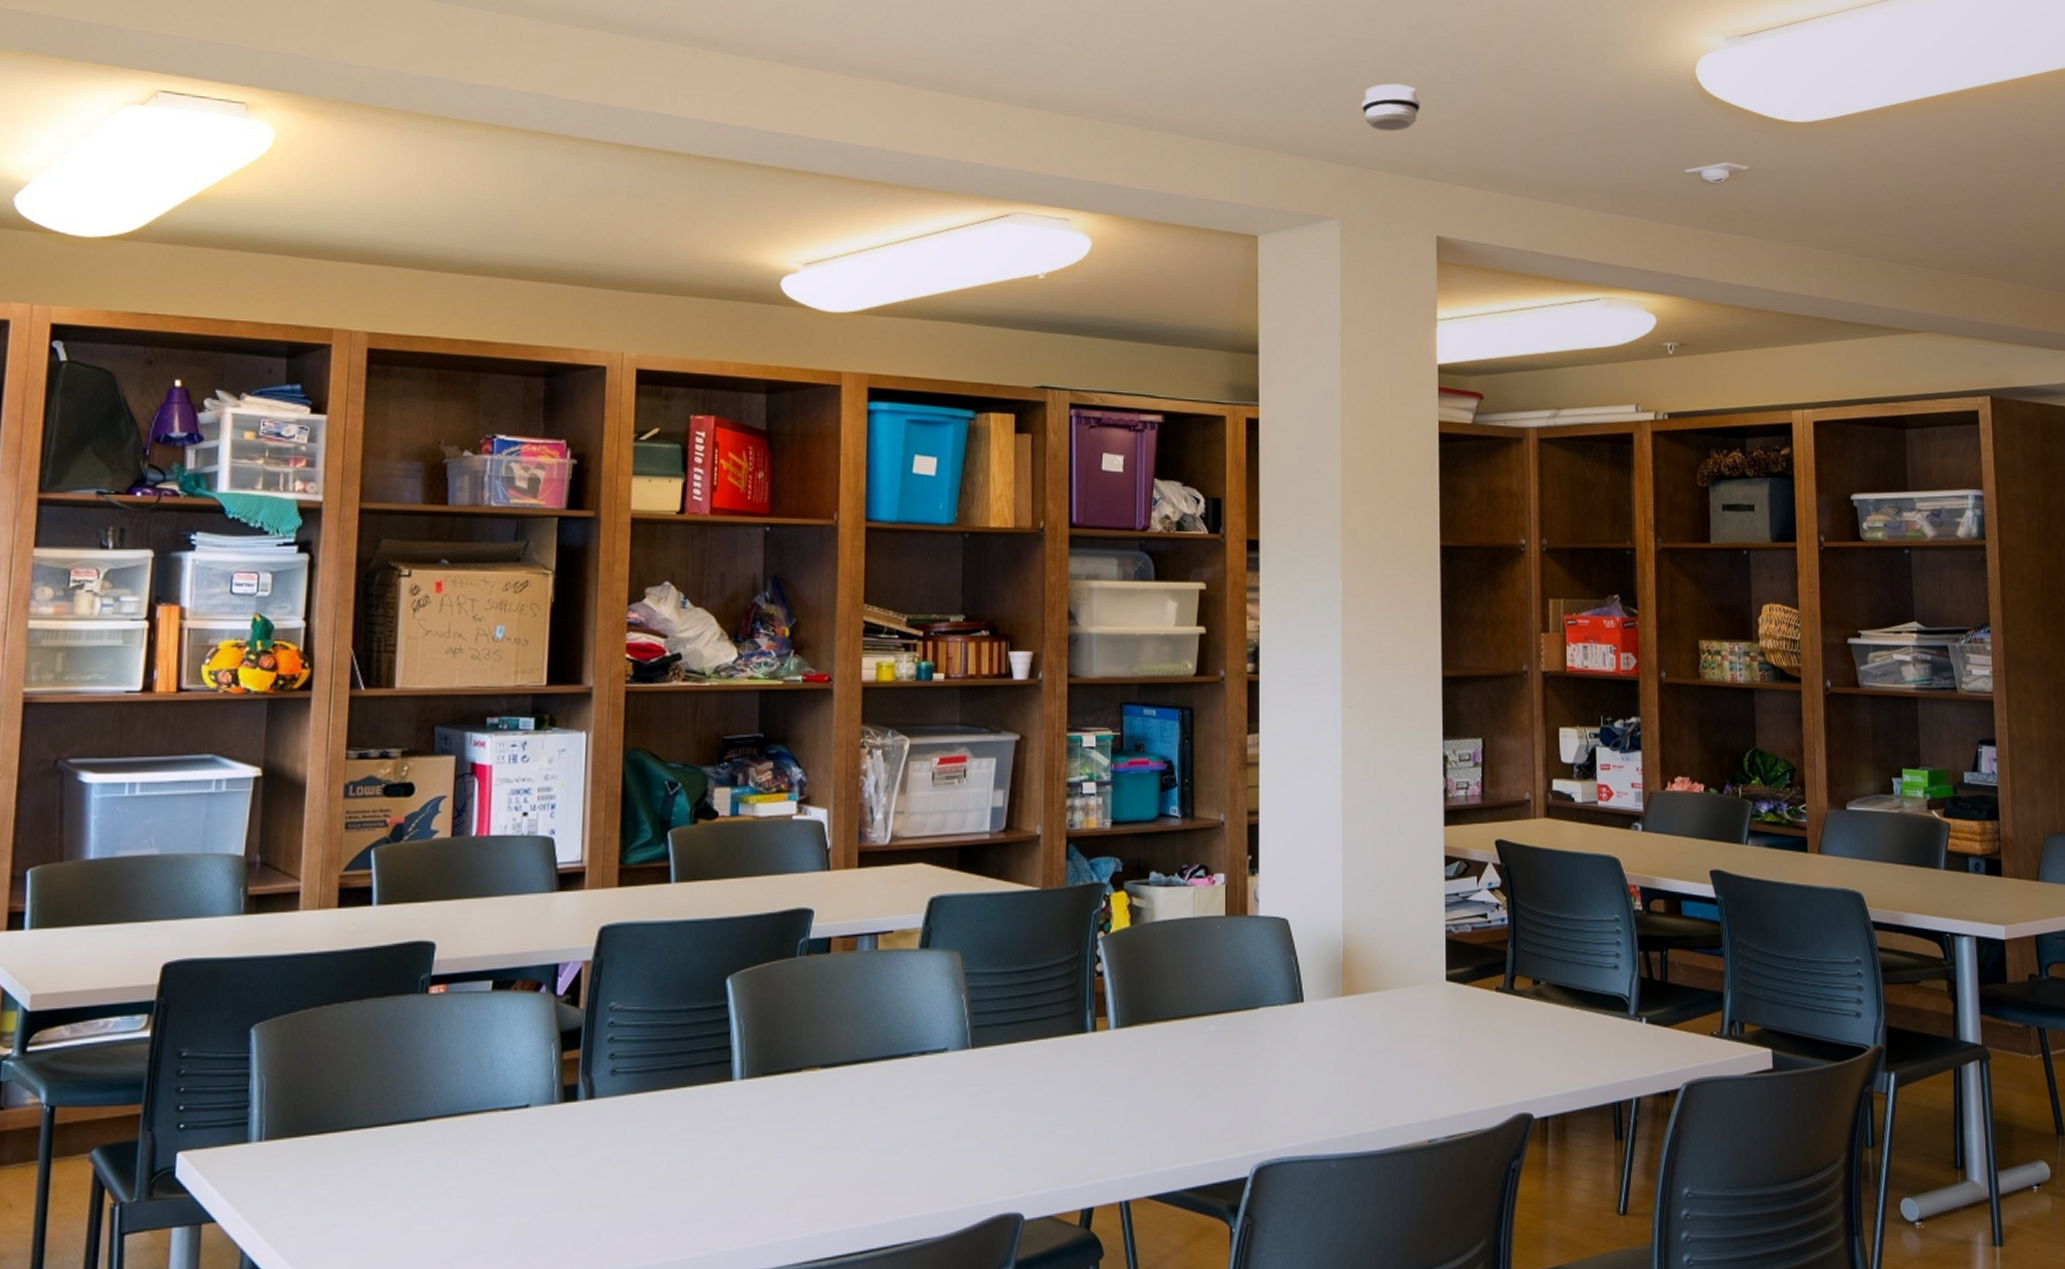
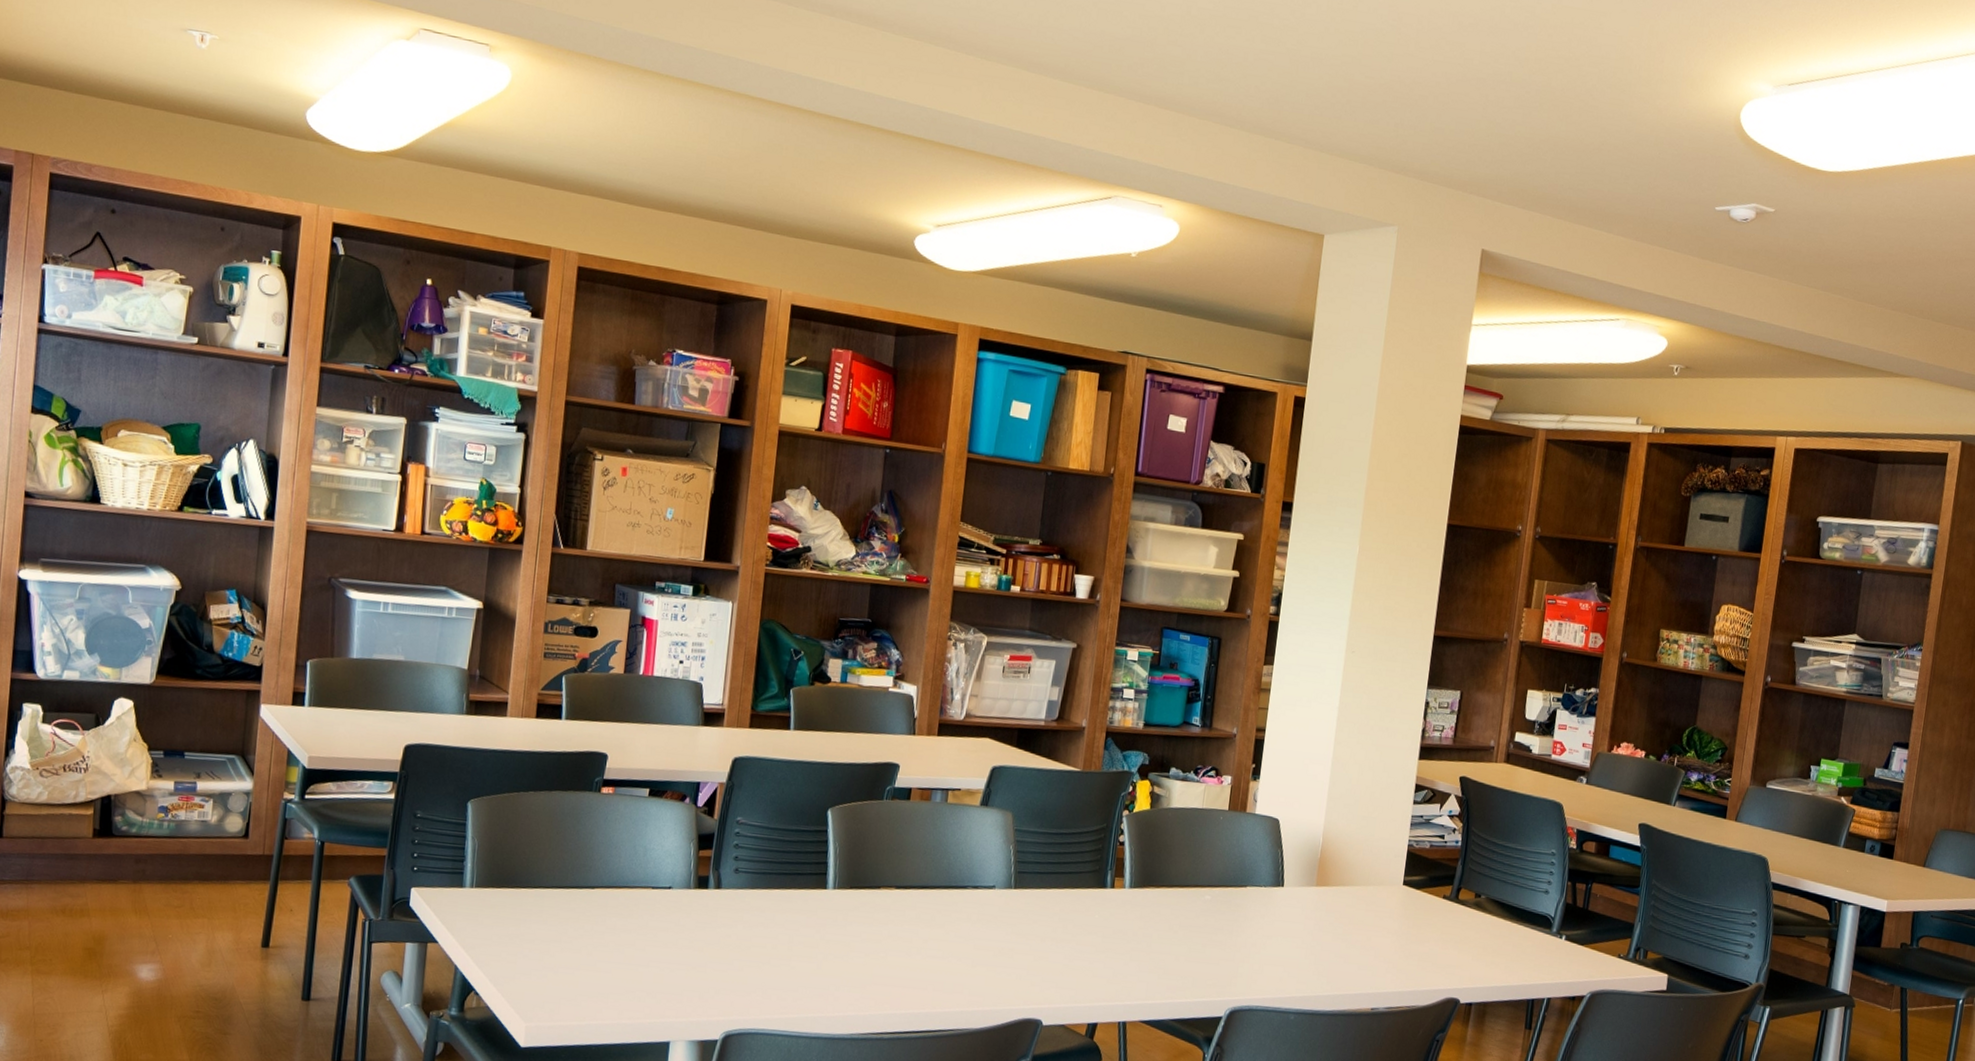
smoke detector: present [1361,83,1421,132] -> none [1430,104,1485,150]

